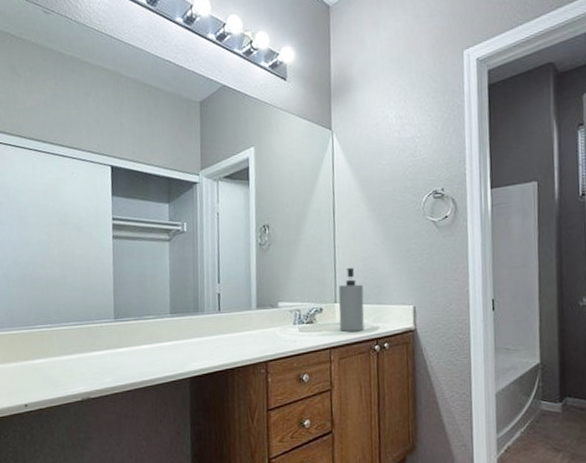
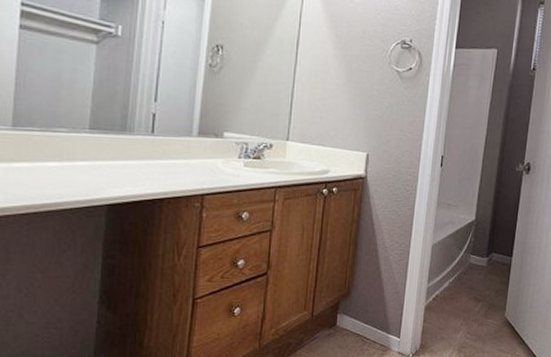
soap dispenser: present [334,267,365,332] -> none [289,105,319,173]

